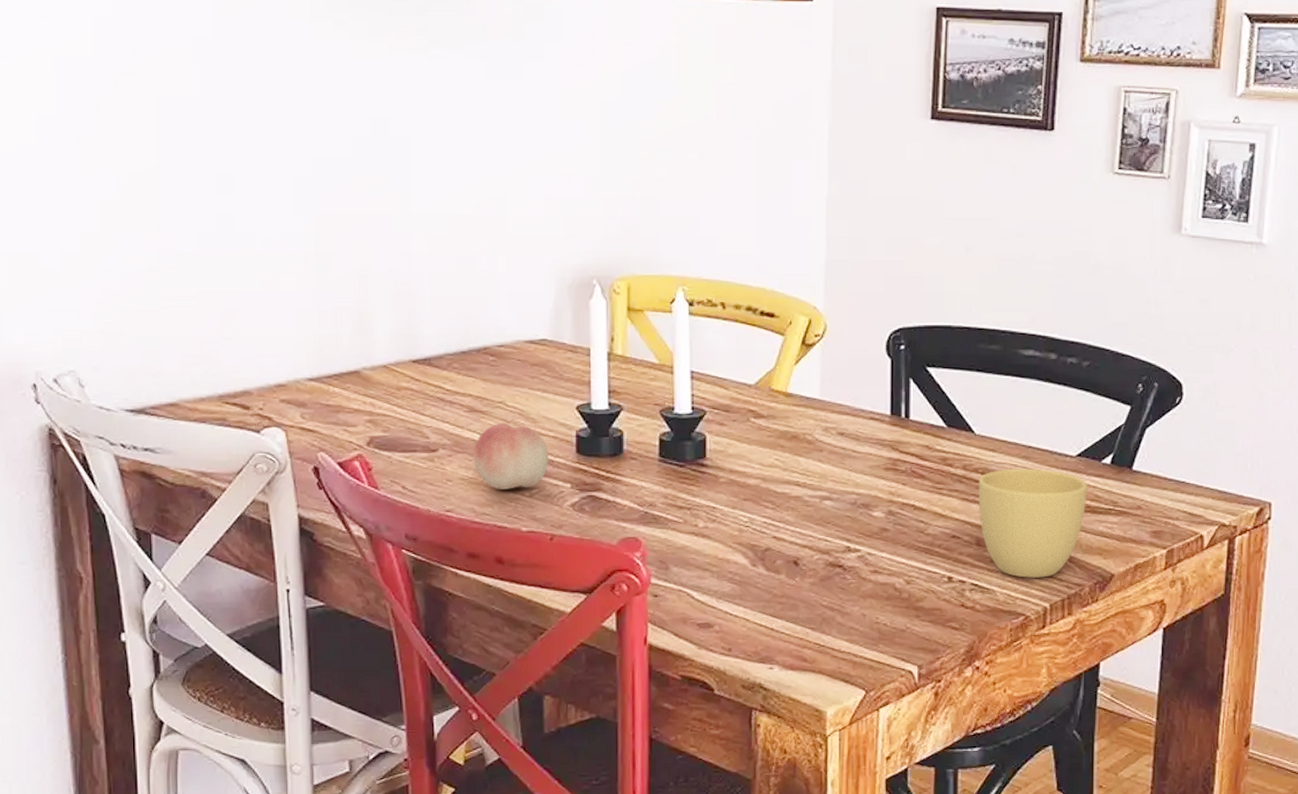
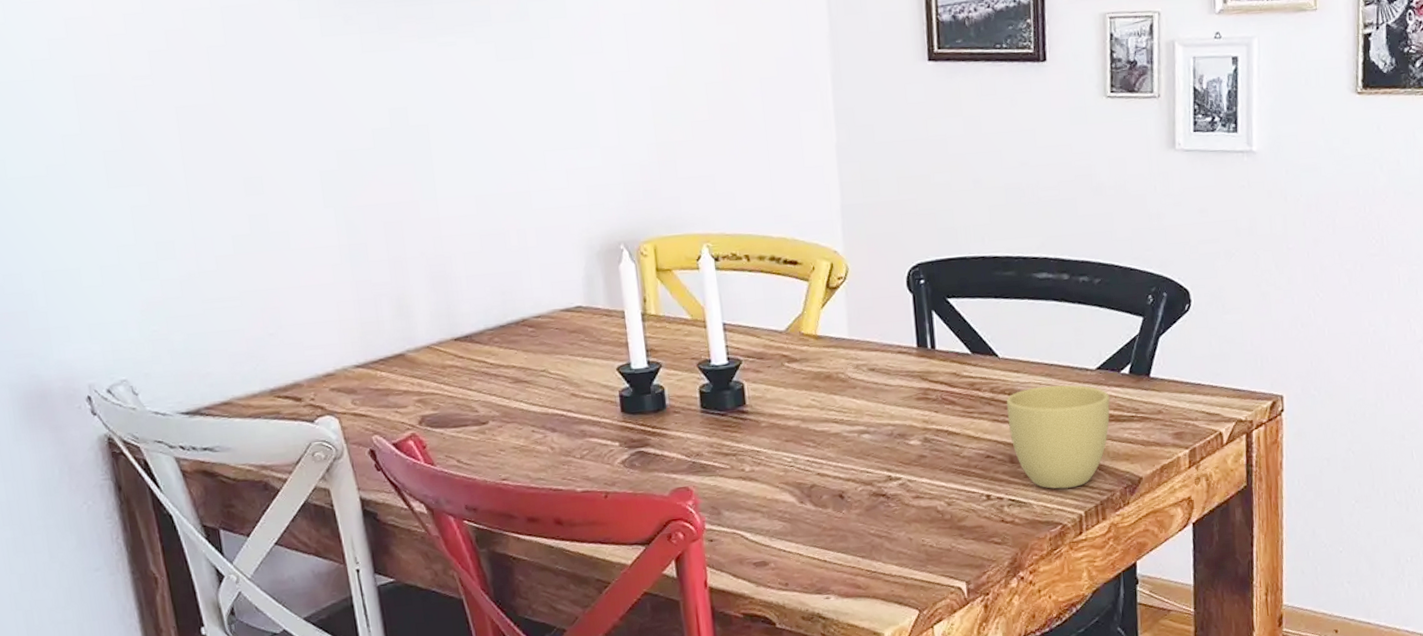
fruit: present [474,422,549,490] -> none [522,389,596,454]

